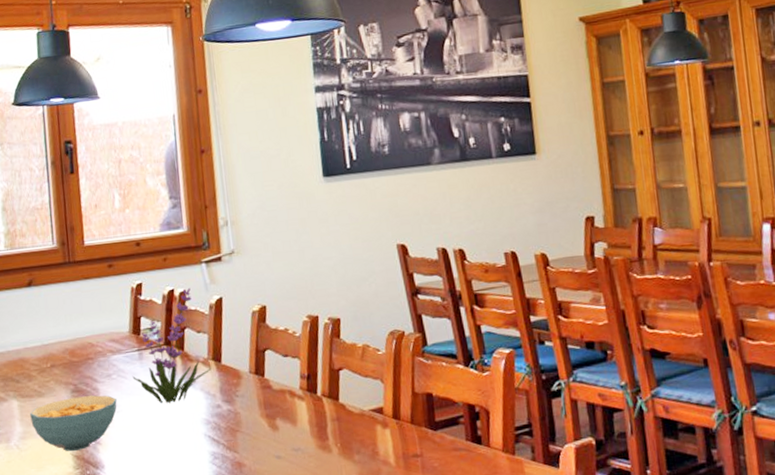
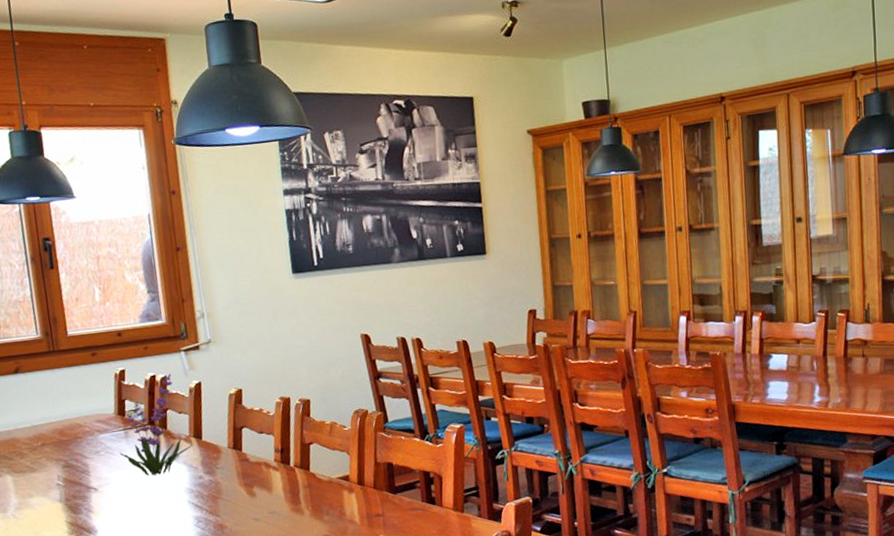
cereal bowl: present [30,395,117,452] -> none [24,469,107,520]

